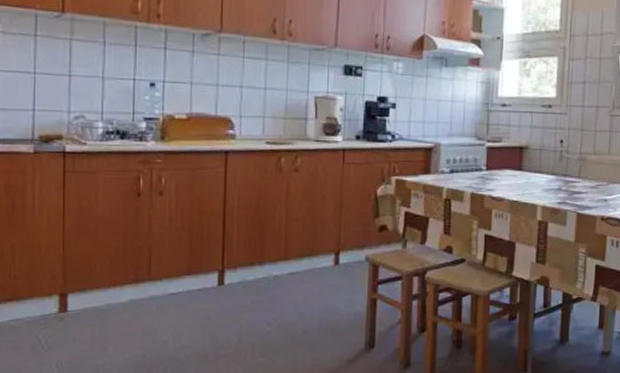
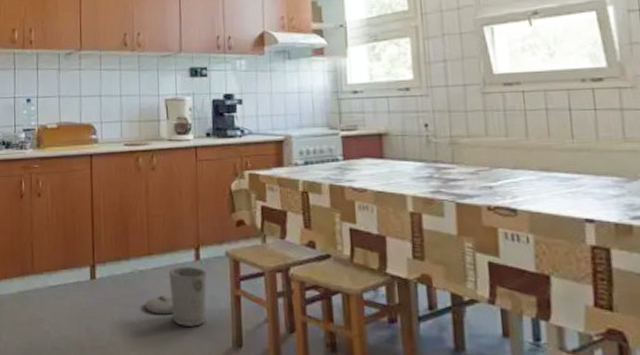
trash can: none [278,271,345,330] -> present [145,267,207,327]

